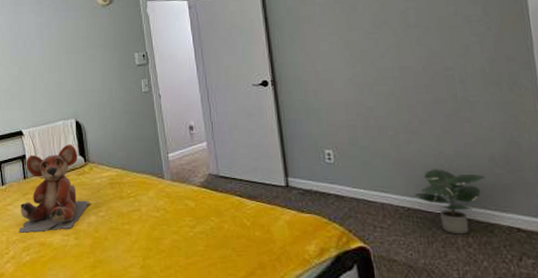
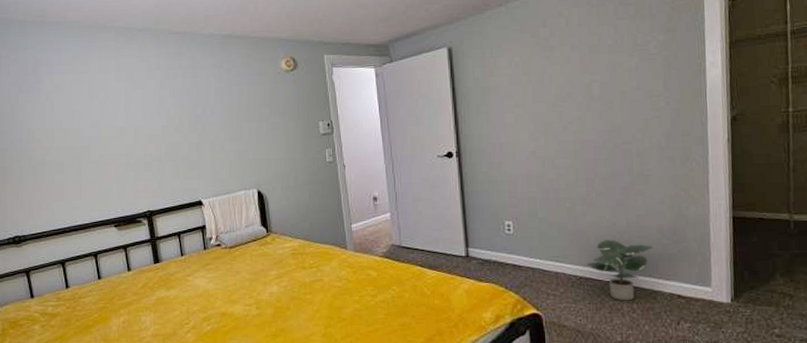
stuffed animal: present [19,144,92,233] -> none [199,215,274,303]

